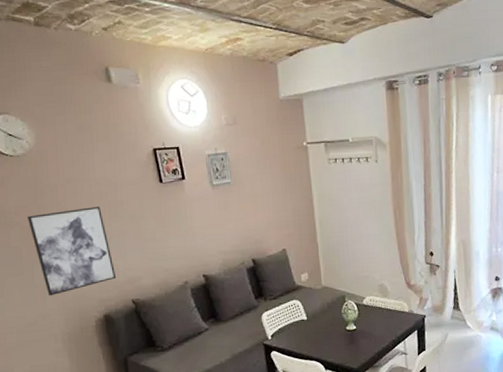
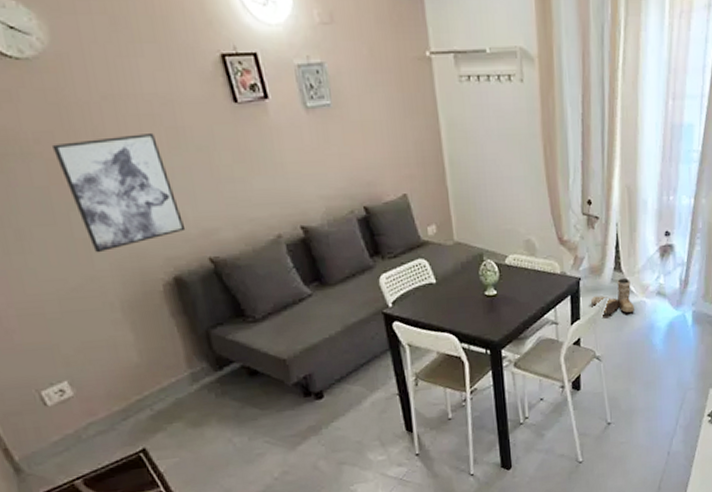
boots: none [434,316,473,346] -> present [590,278,635,314]

